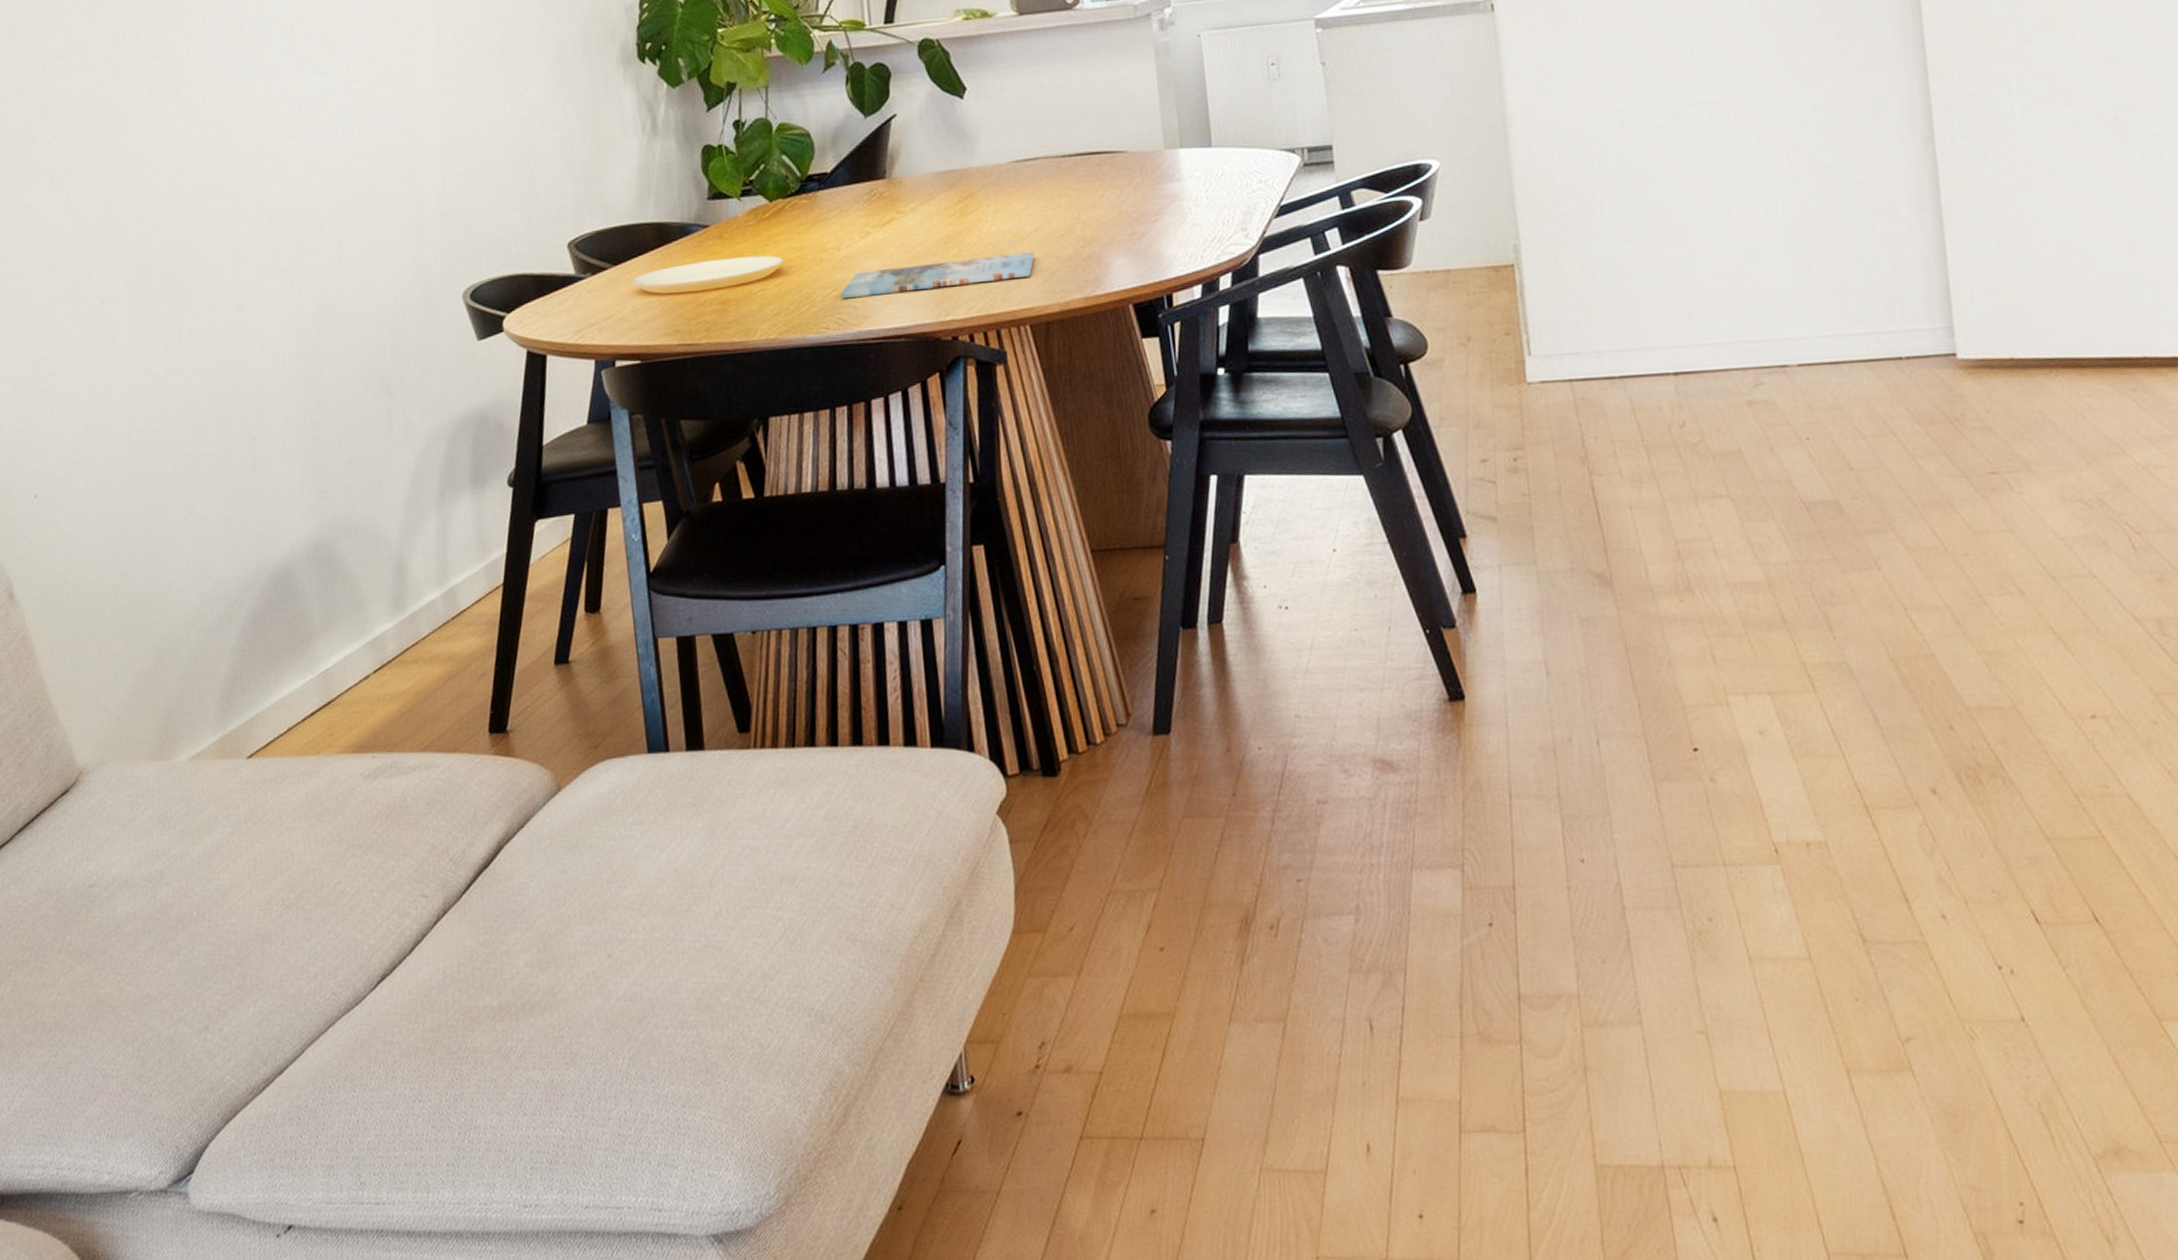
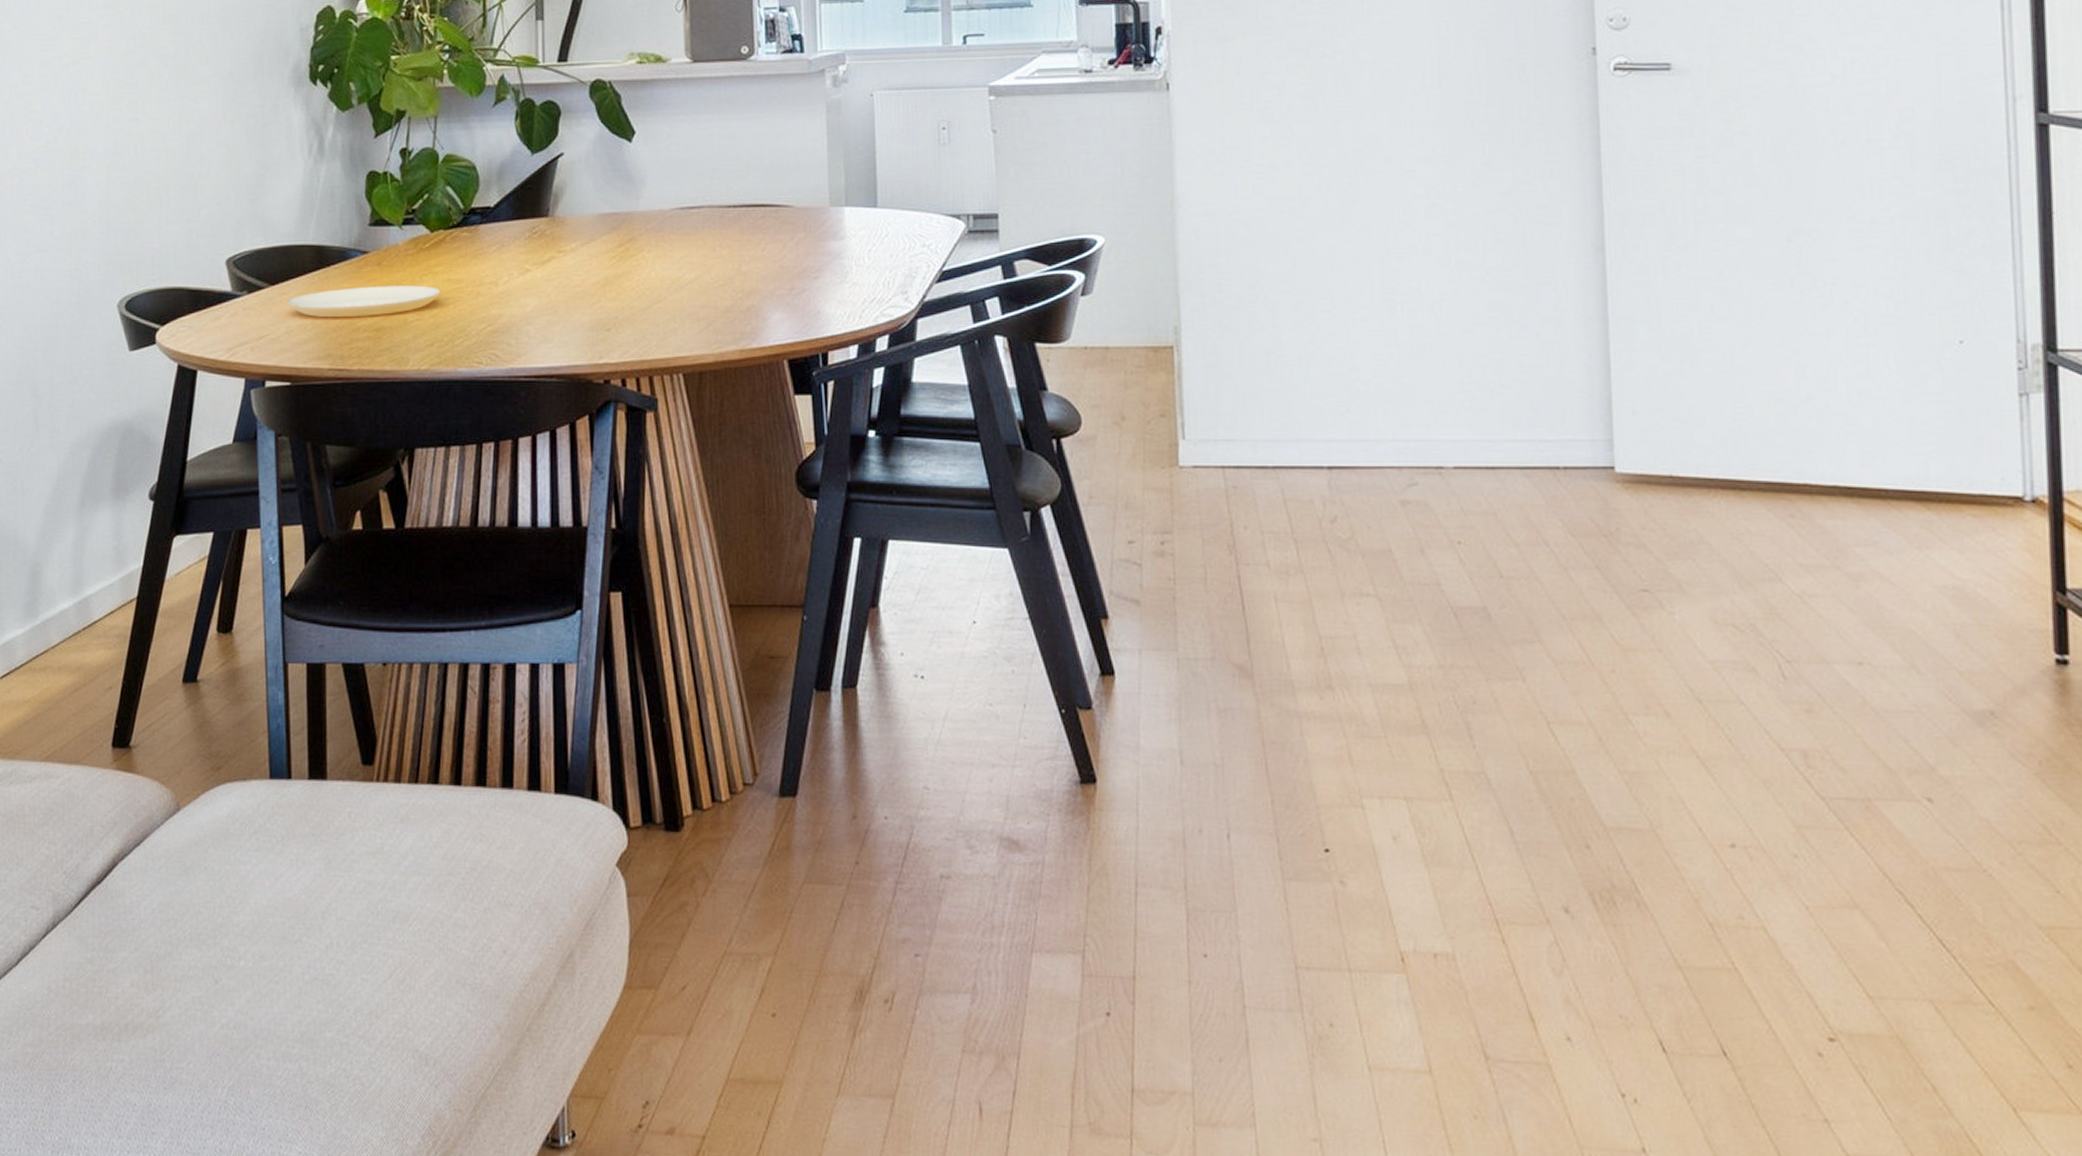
magazine: present [840,252,1035,299] -> none [495,301,693,335]

